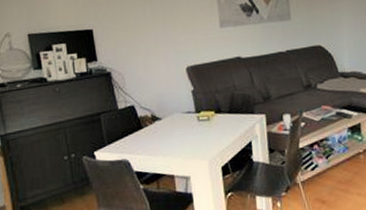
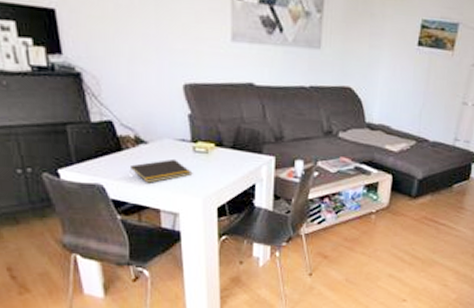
notepad: none [148,129,198,153] -> present [129,158,191,183]

